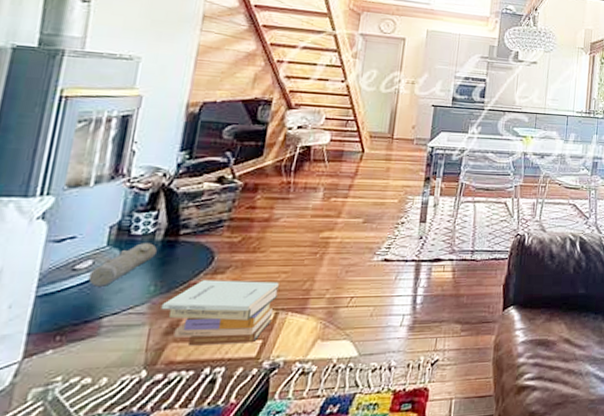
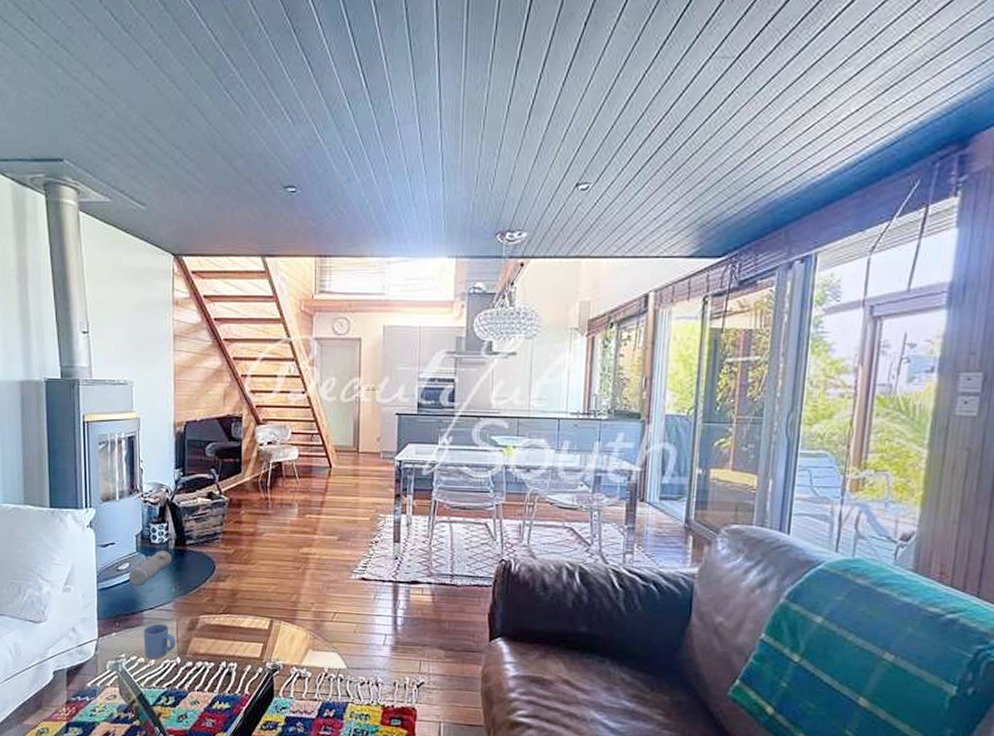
mug: none [93,331,144,378] -> present [143,623,176,660]
books: present [161,280,280,346] -> none [182,586,271,645]

